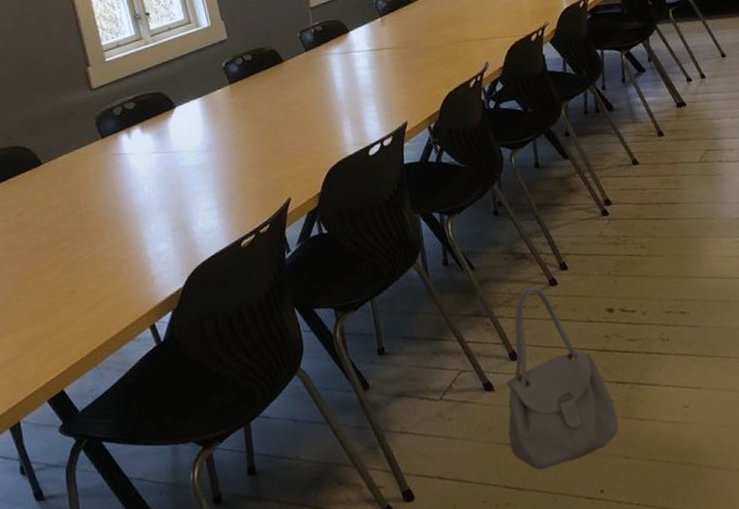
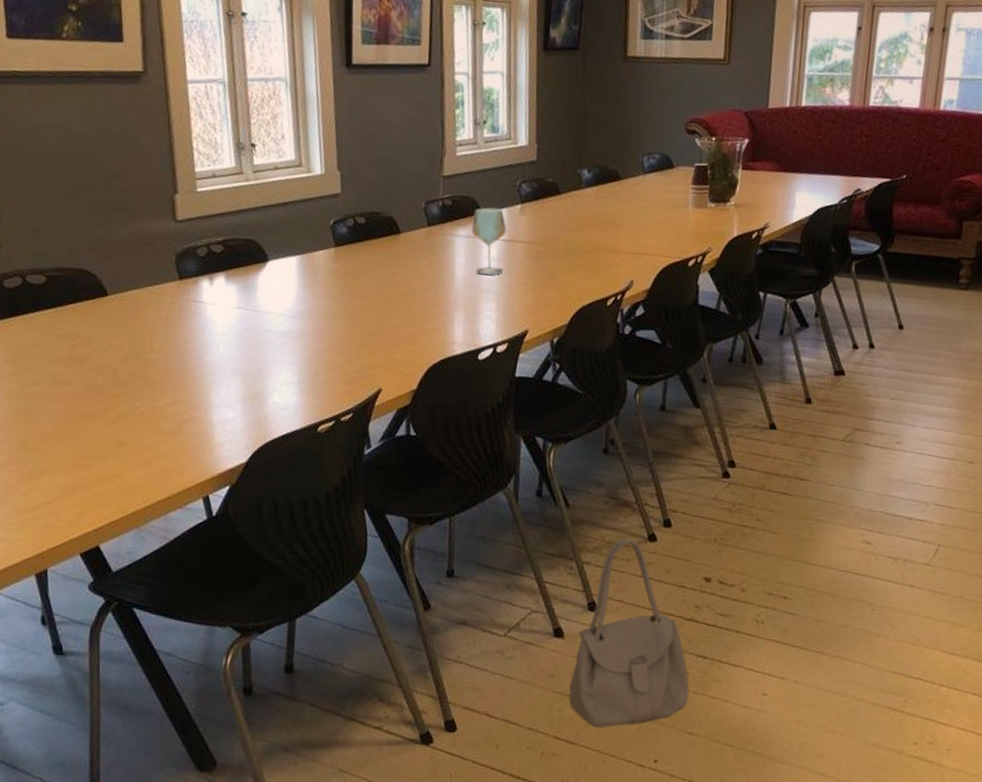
wine glass: none [342,25,376,83] -> present [471,207,507,275]

